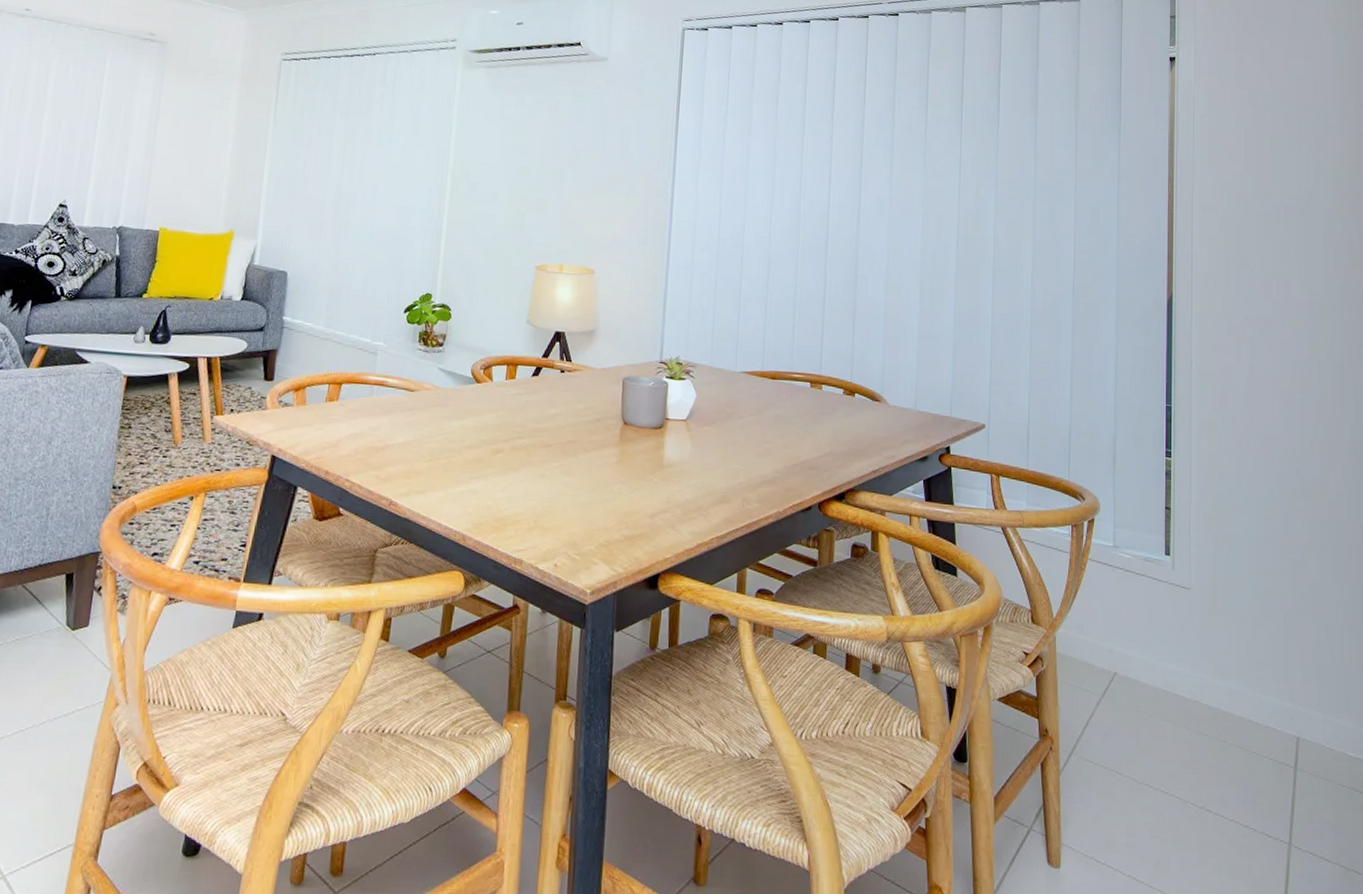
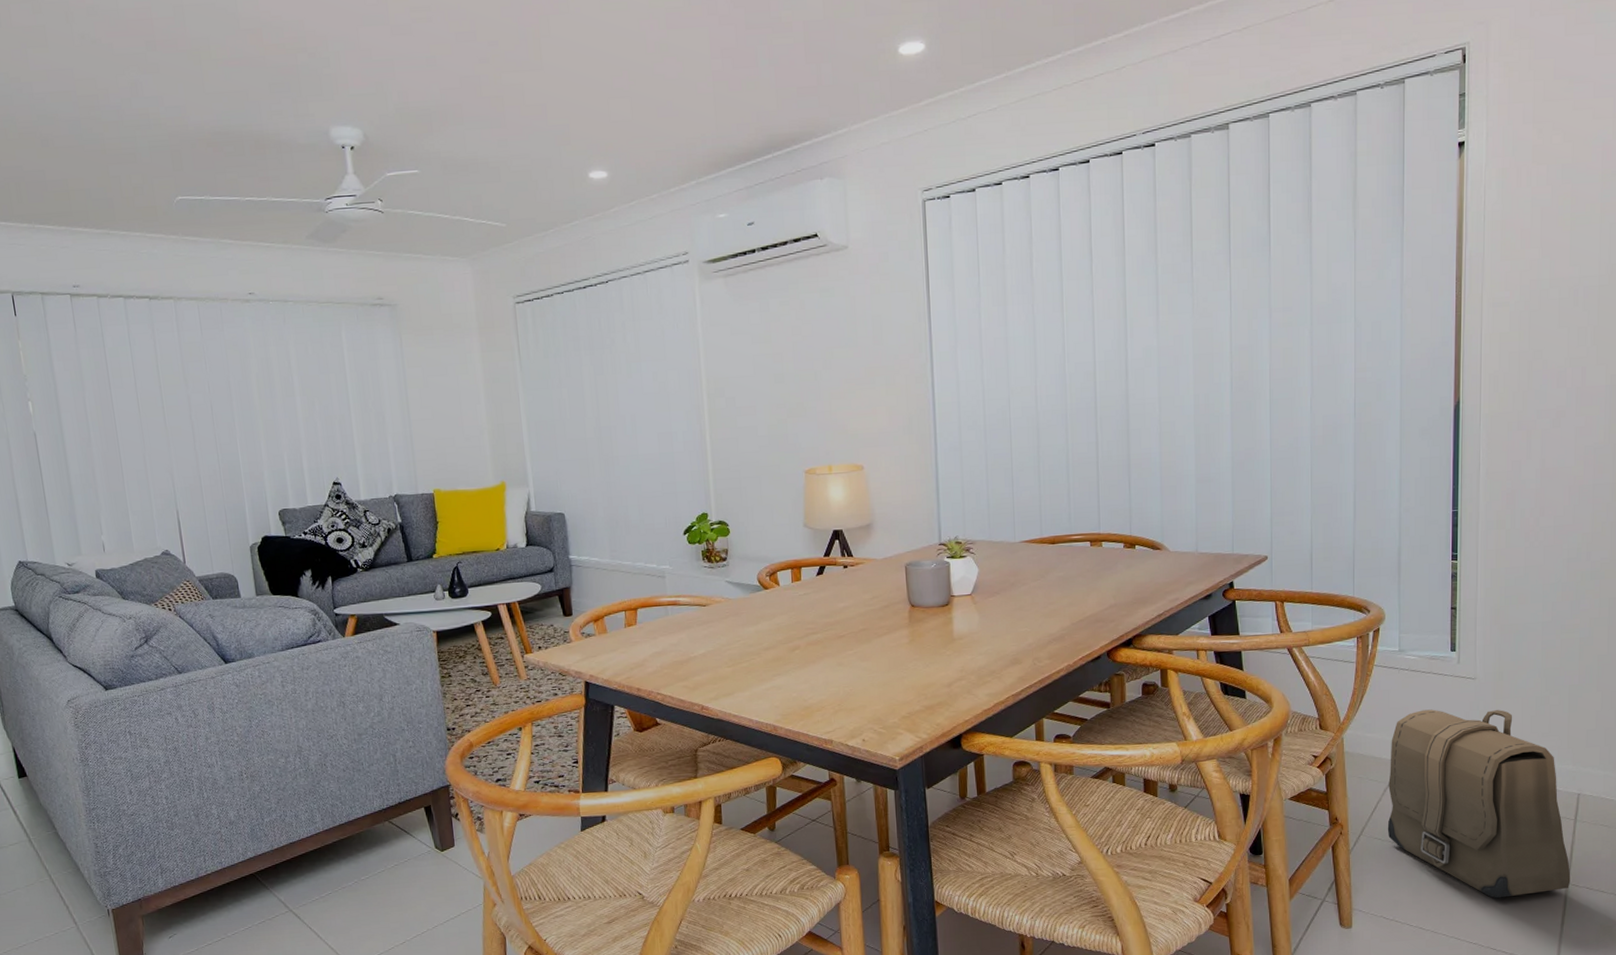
backpack: none [1099,616,1293,853] -> present [1387,709,1571,898]

